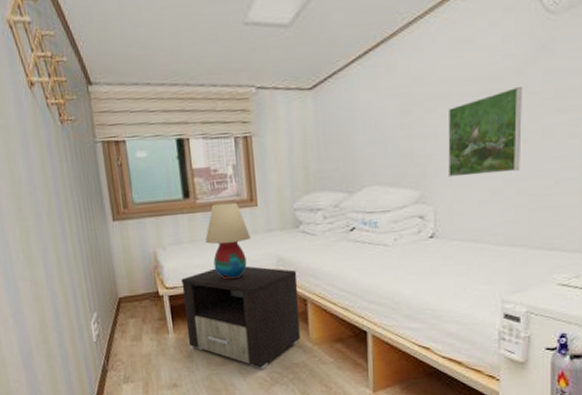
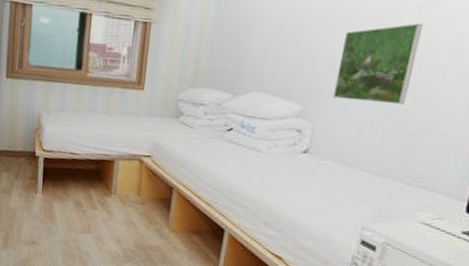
nightstand: present [181,265,300,370] -> none [53,140,169,245]
table lamp: present [205,202,250,280] -> none [88,80,132,155]

